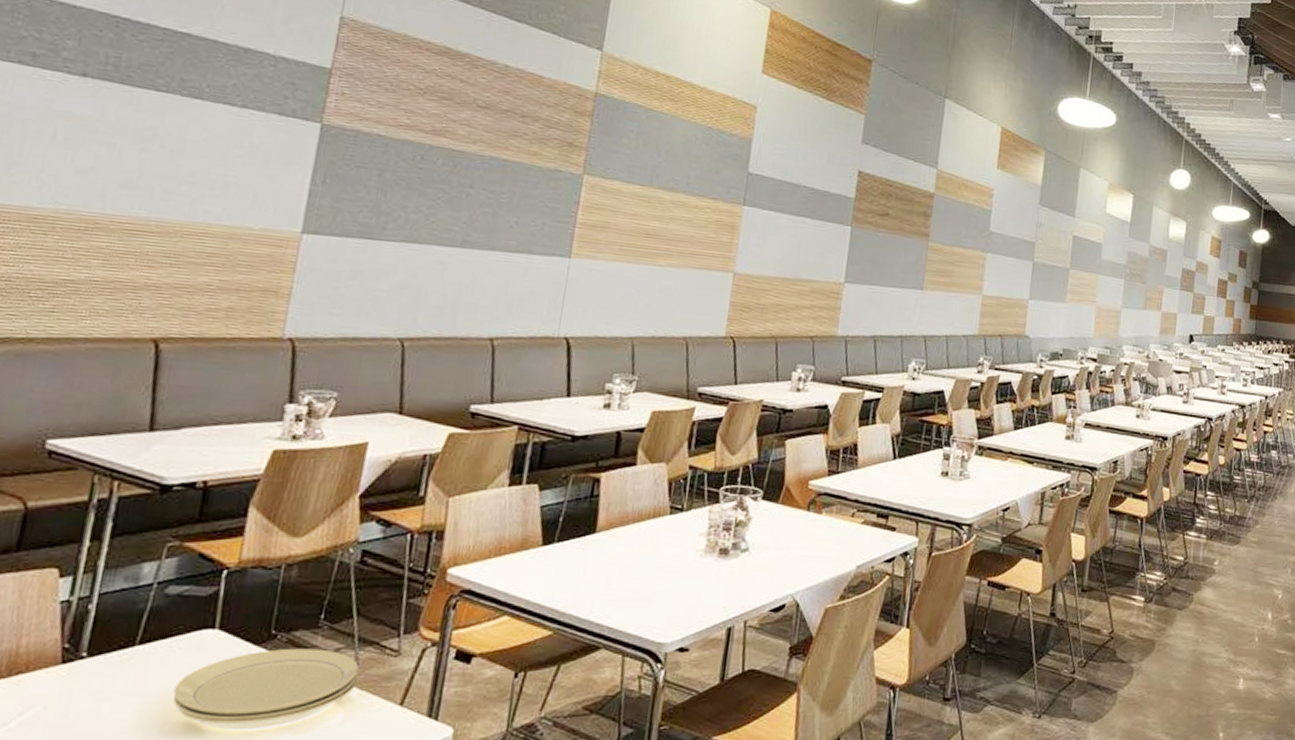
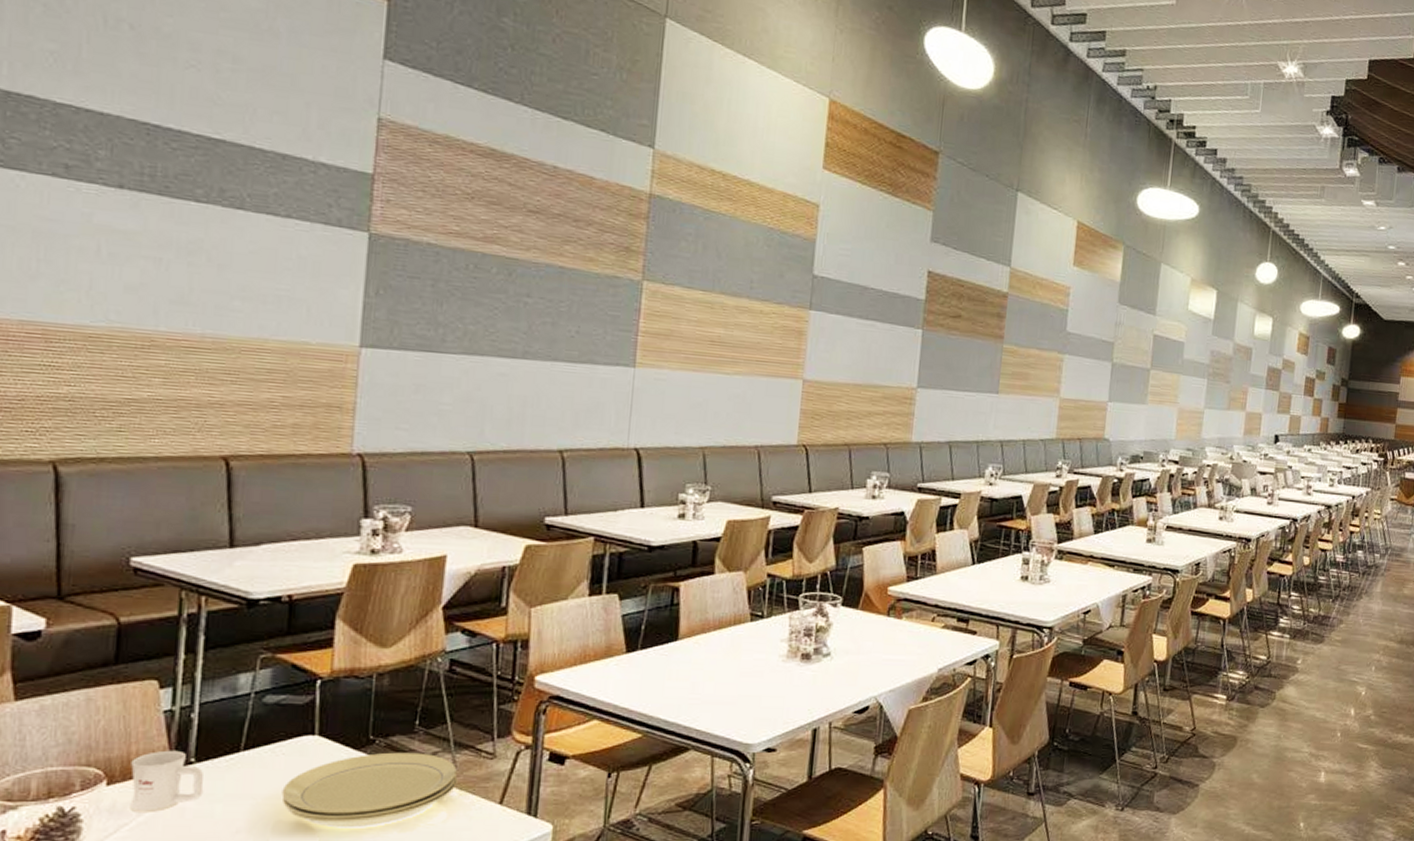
mug: none [11,643,95,712] -> present [130,750,205,814]

